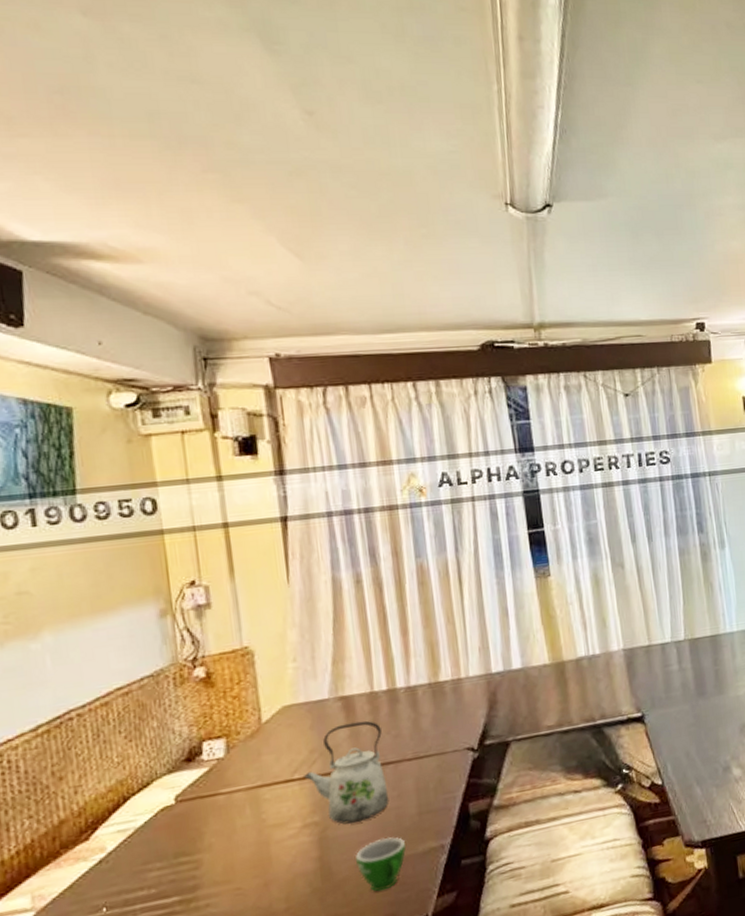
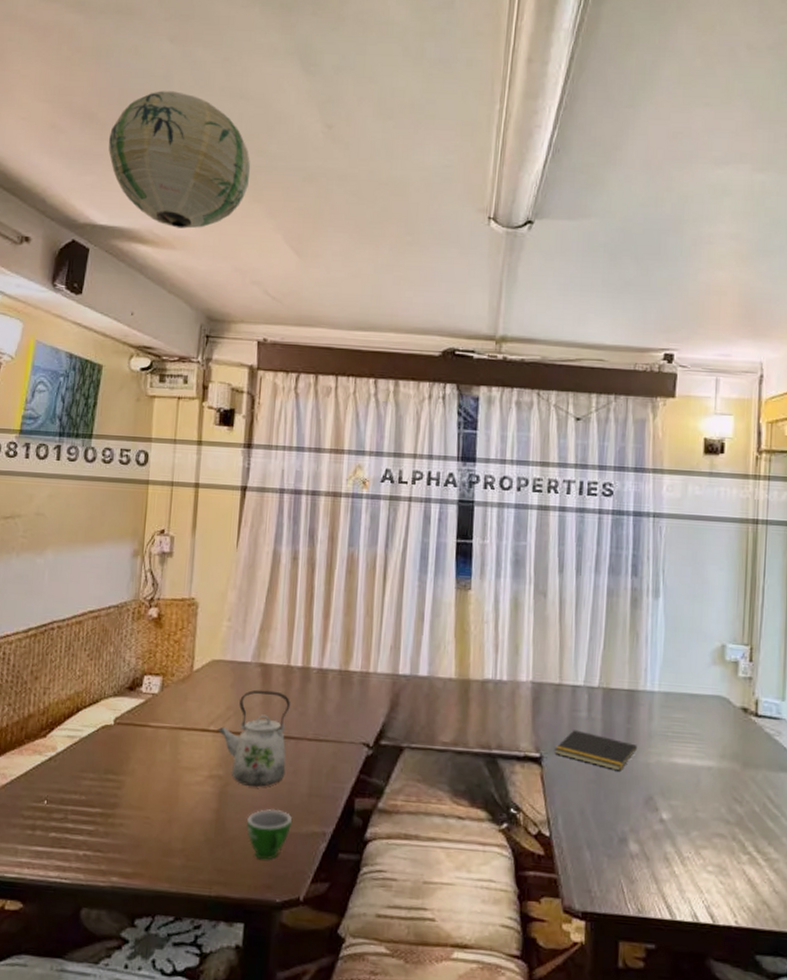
paper lantern: none [20,75,223,238] -> present [108,91,251,229]
notepad: none [654,682,726,710] -> present [554,730,637,771]

